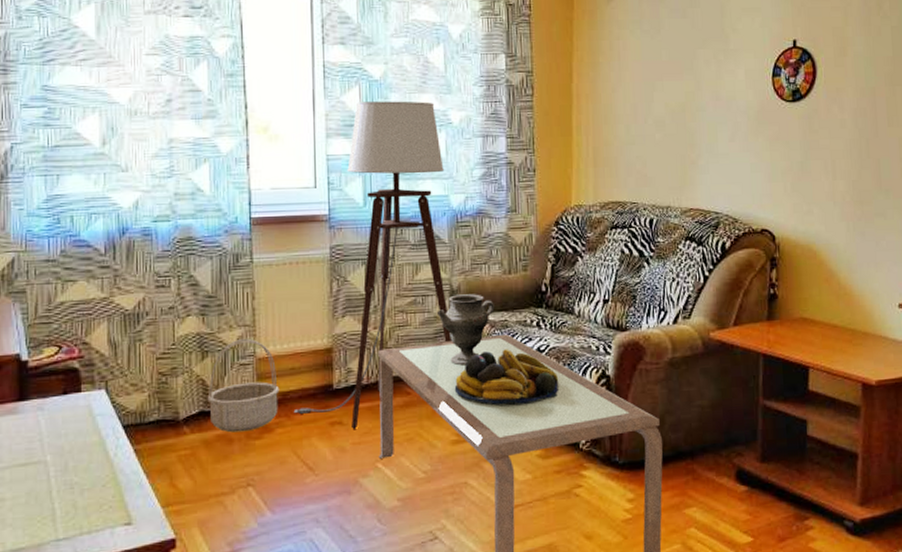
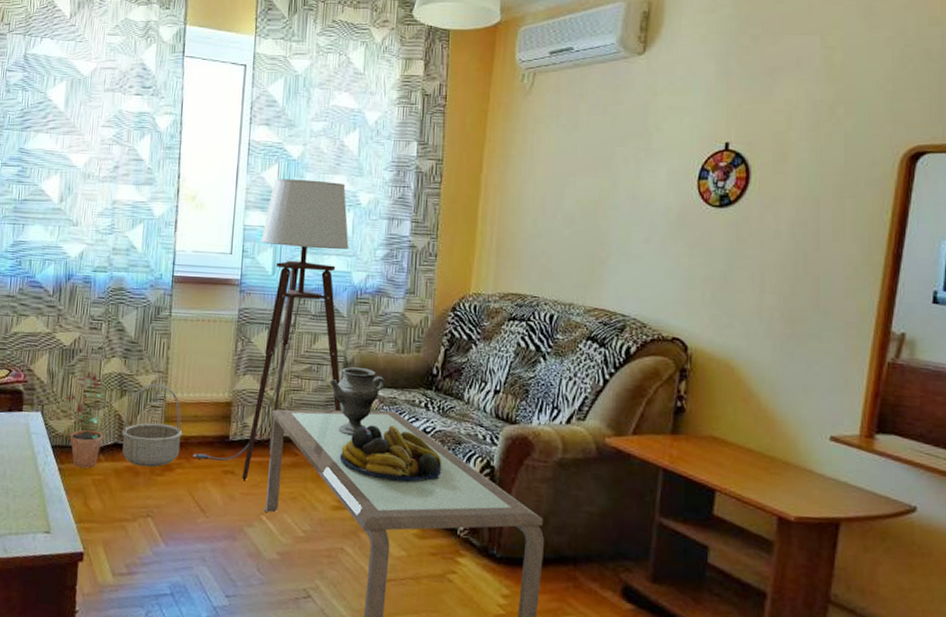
potted plant: none [135,335,185,445] -> present [66,371,103,468]

